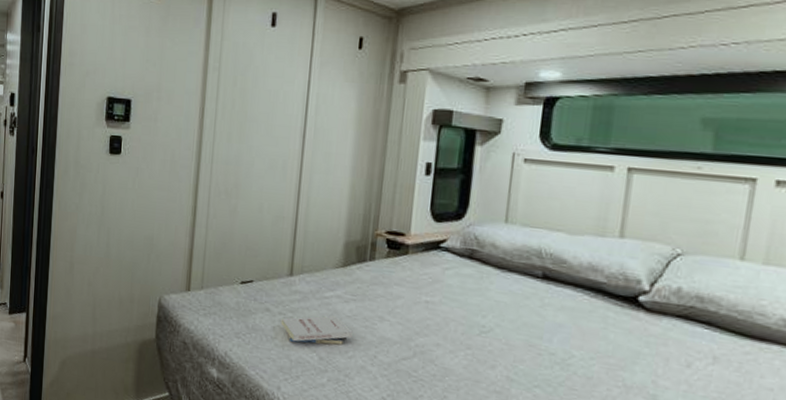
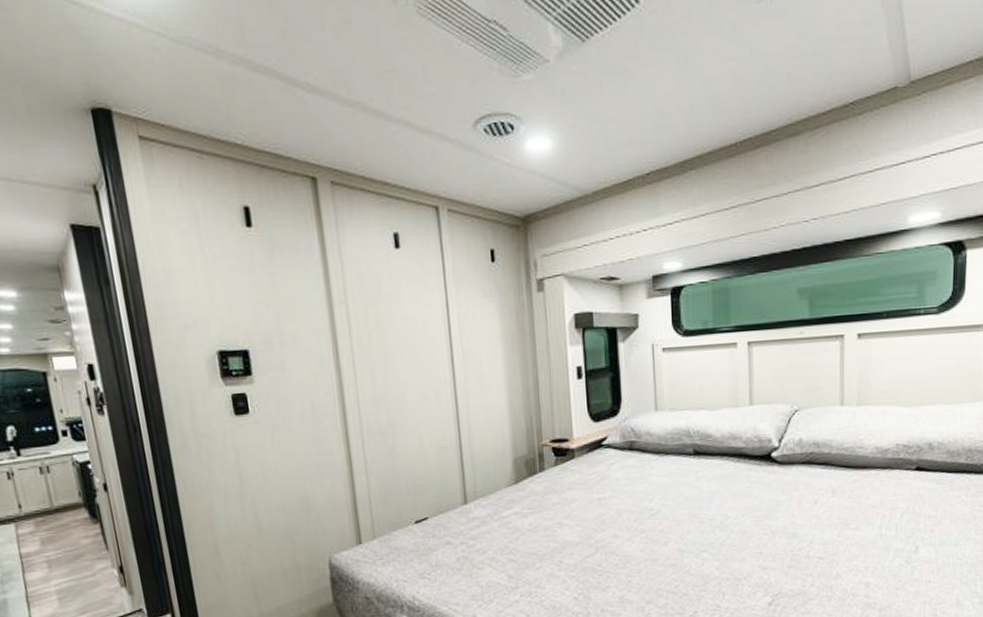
books: present [280,315,353,345] -> none [464,532,536,570]

